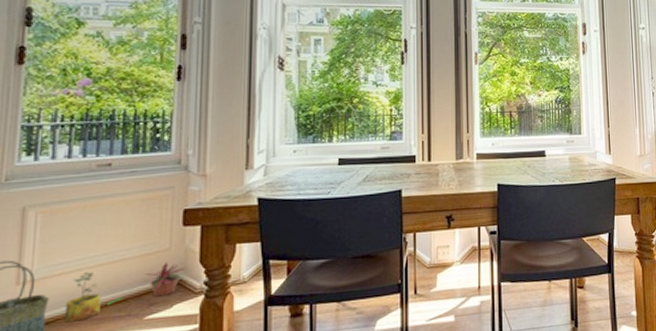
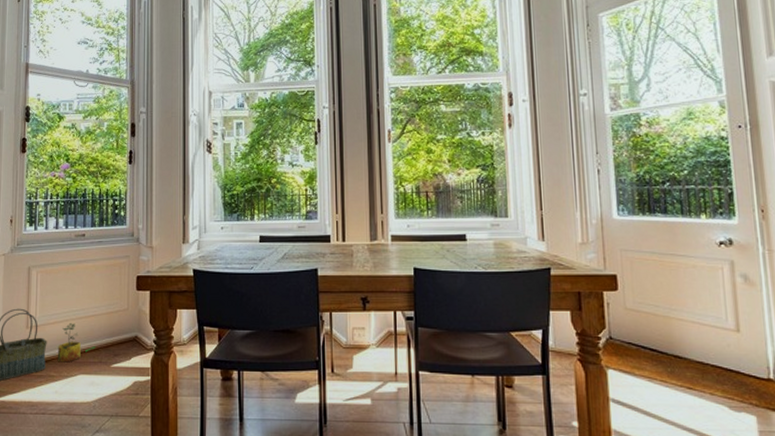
potted plant: present [143,261,188,297] -> none [109,320,141,349]

